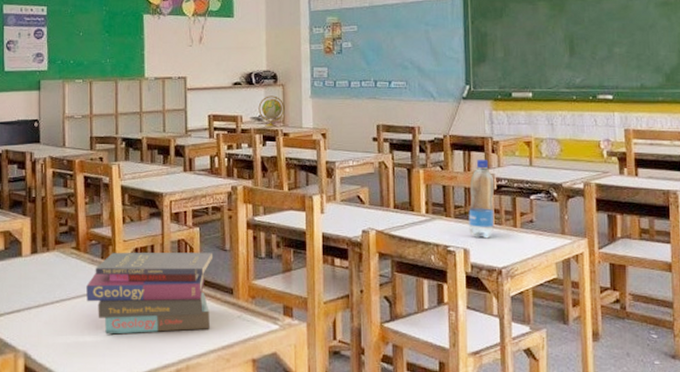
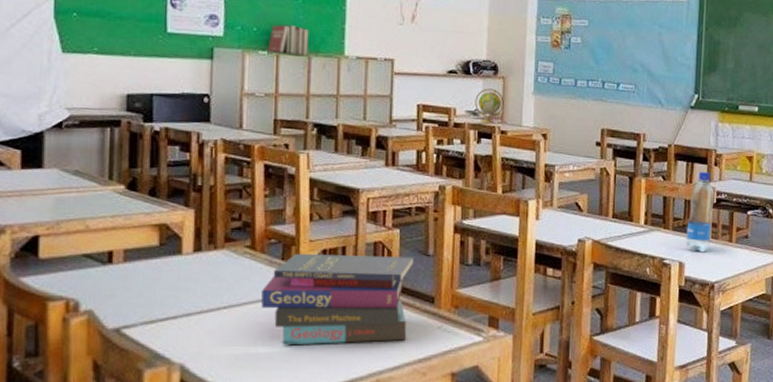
books: none [82,56,115,82] -> present [267,24,309,57]

